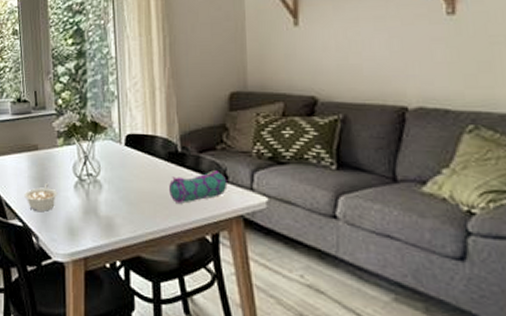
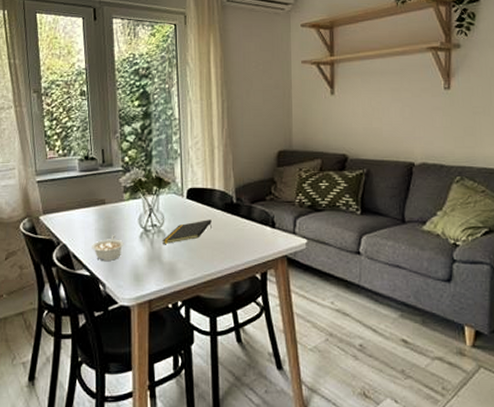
notepad: none [98,170,153,196] -> present [161,219,212,244]
pencil case: present [169,170,228,204] -> none [225,218,275,248]

